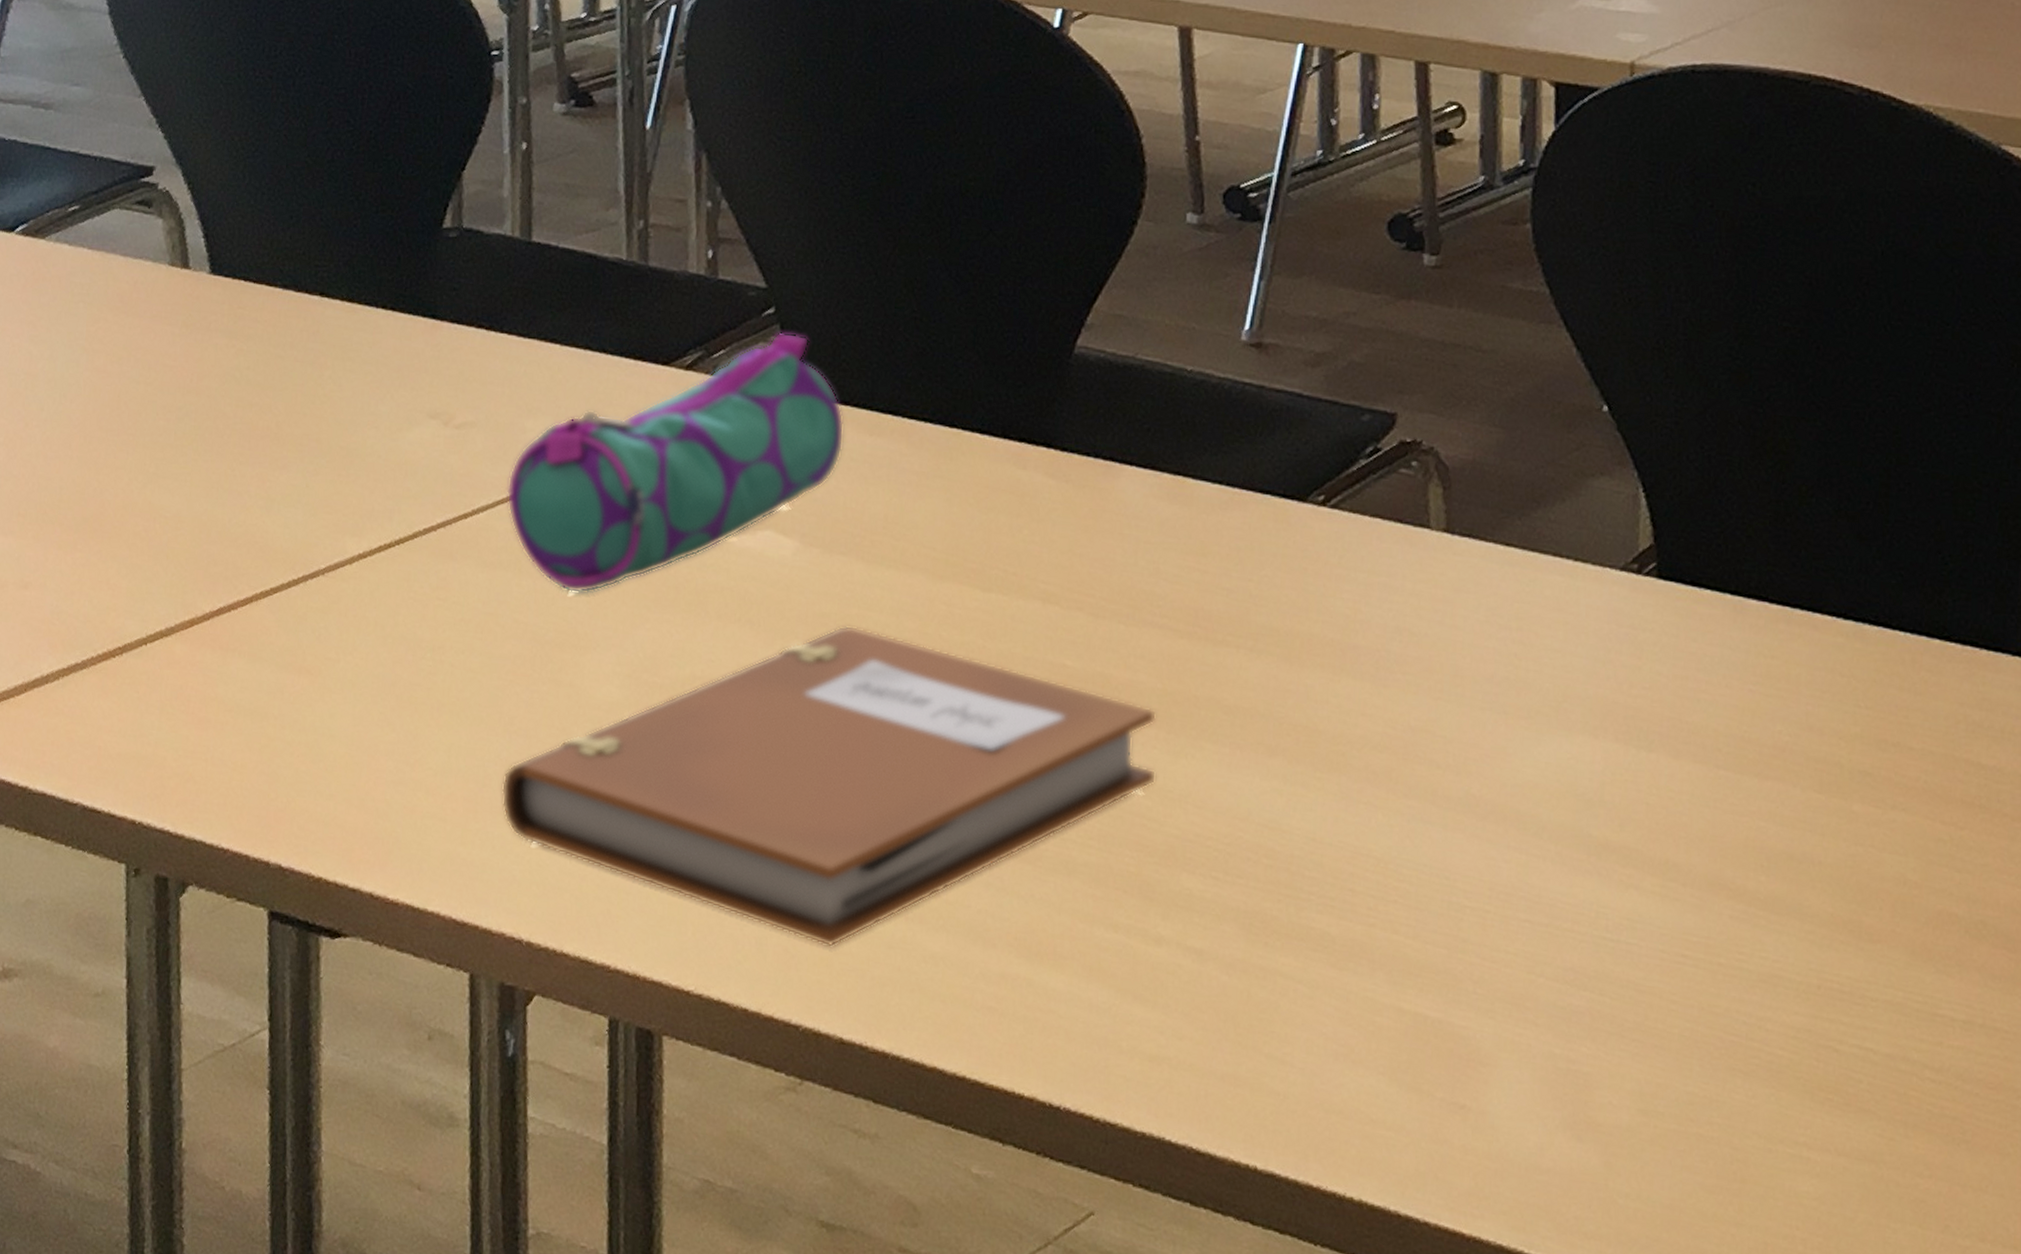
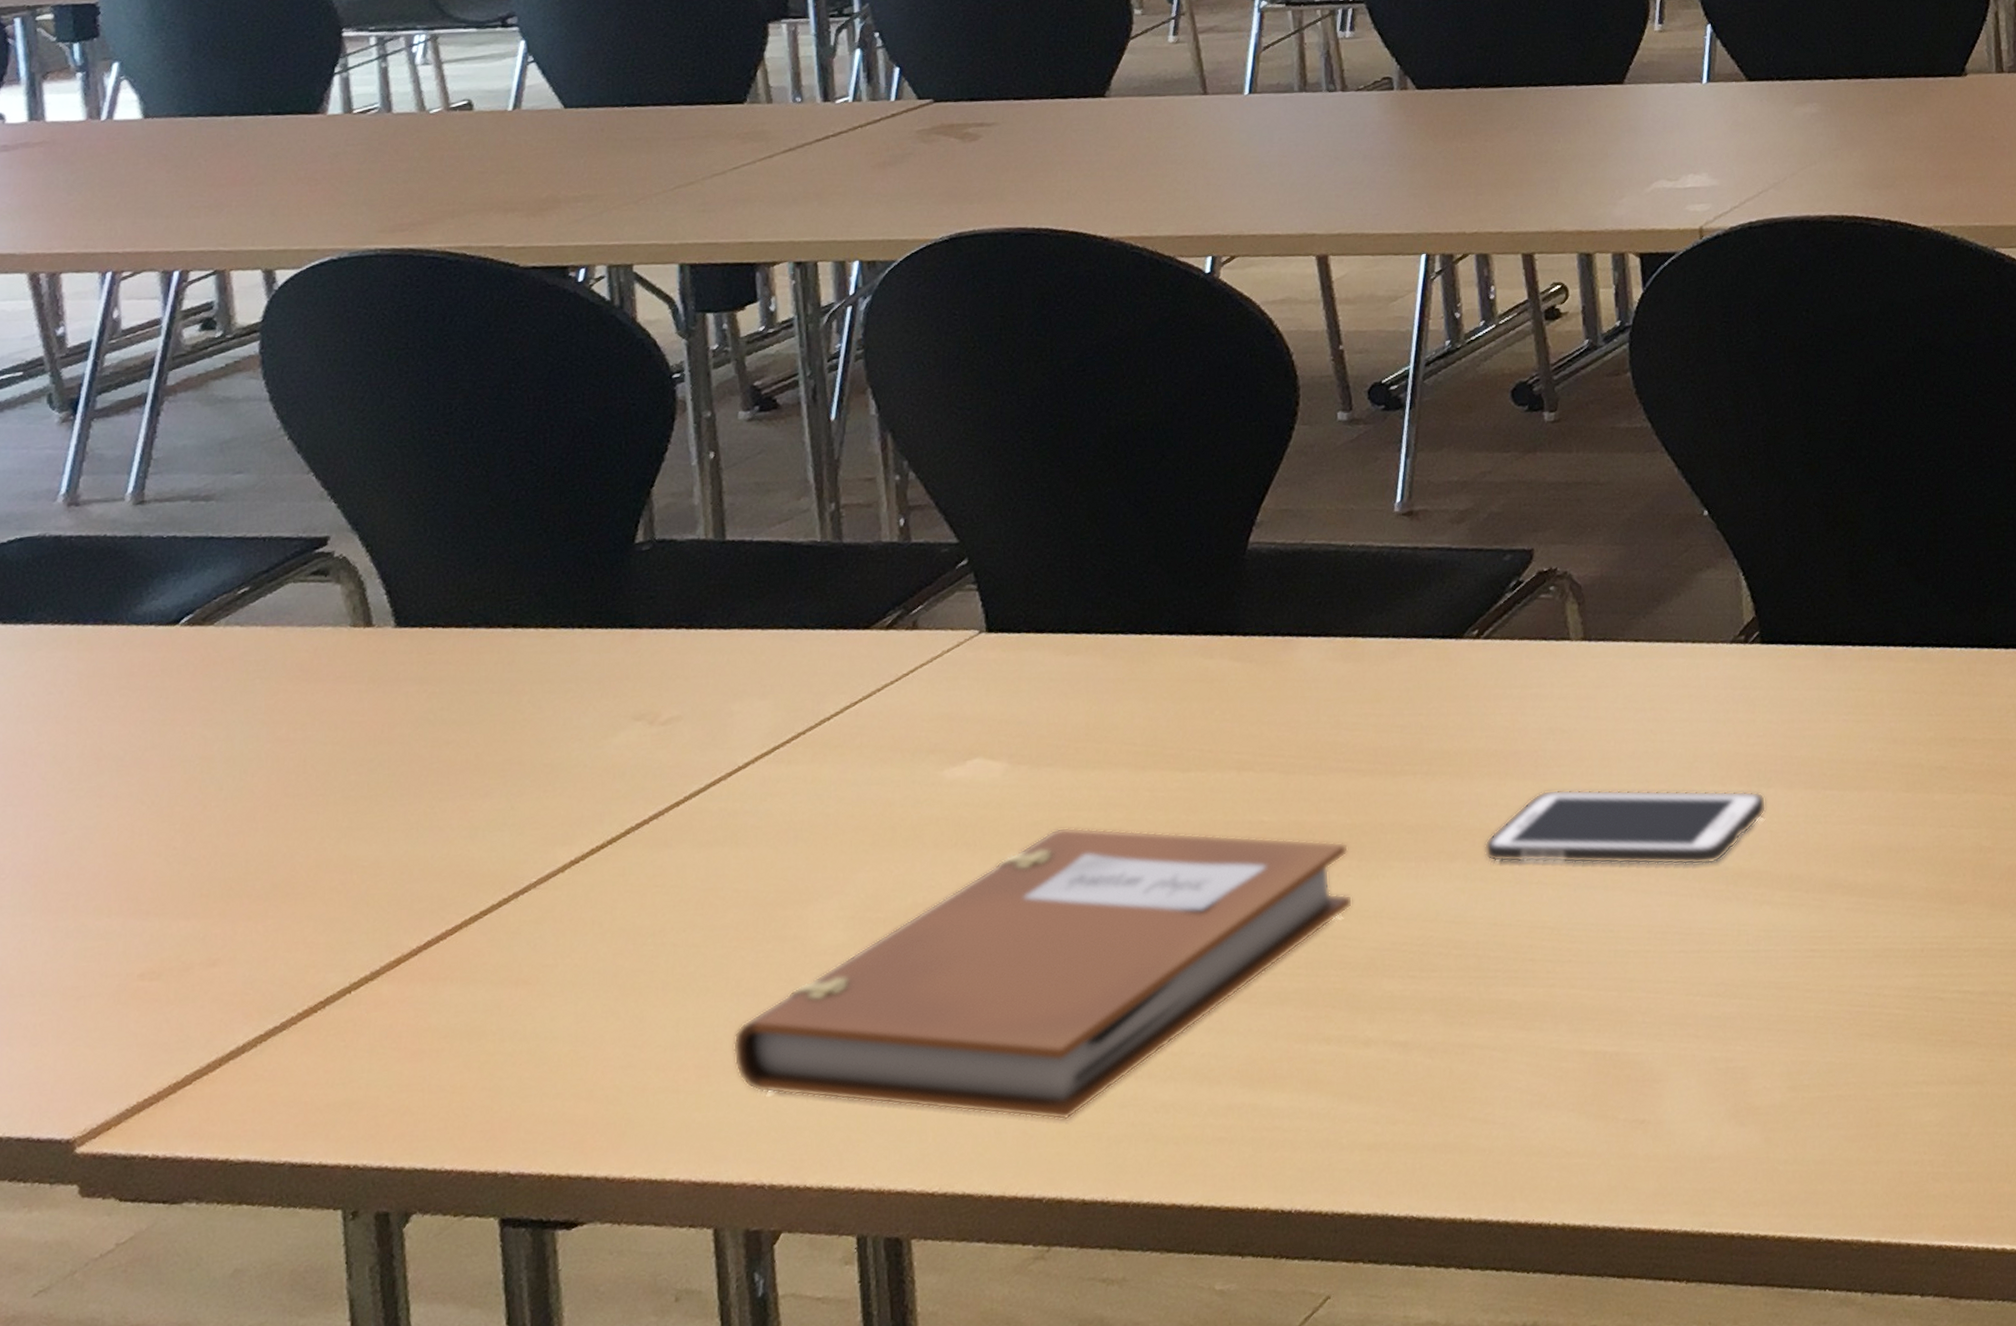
pencil case: present [506,332,845,594] -> none [718,578,1043,854]
cell phone: none [1308,698,1645,827] -> present [1484,789,1767,865]

